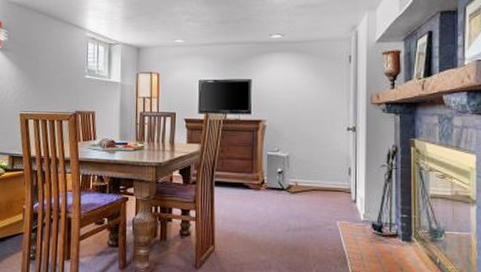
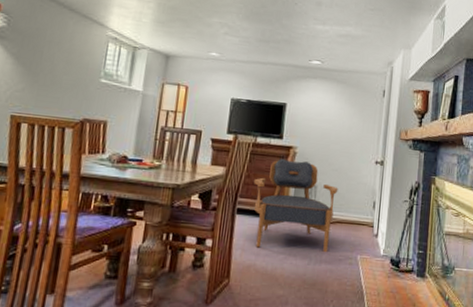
armchair: none [228,133,311,220] -> present [254,159,338,253]

